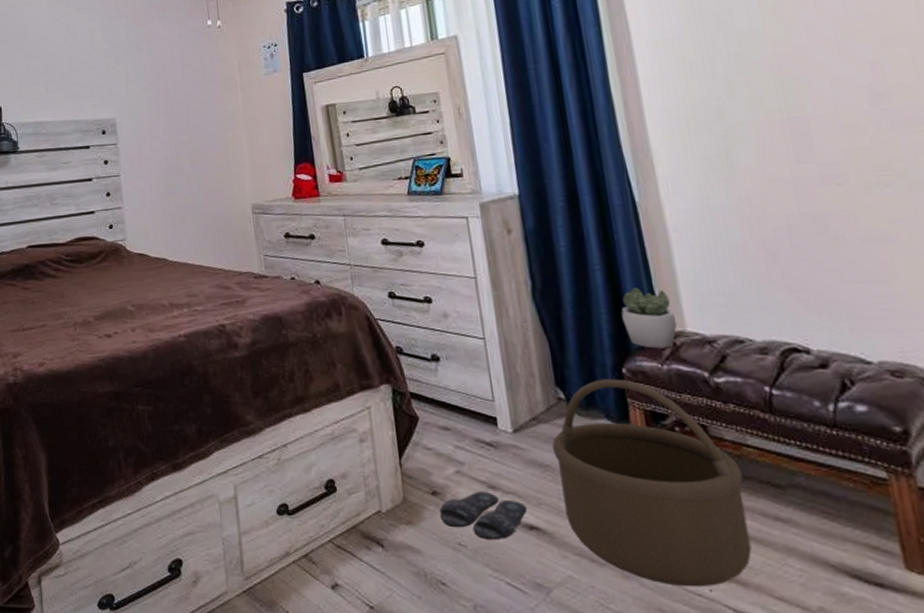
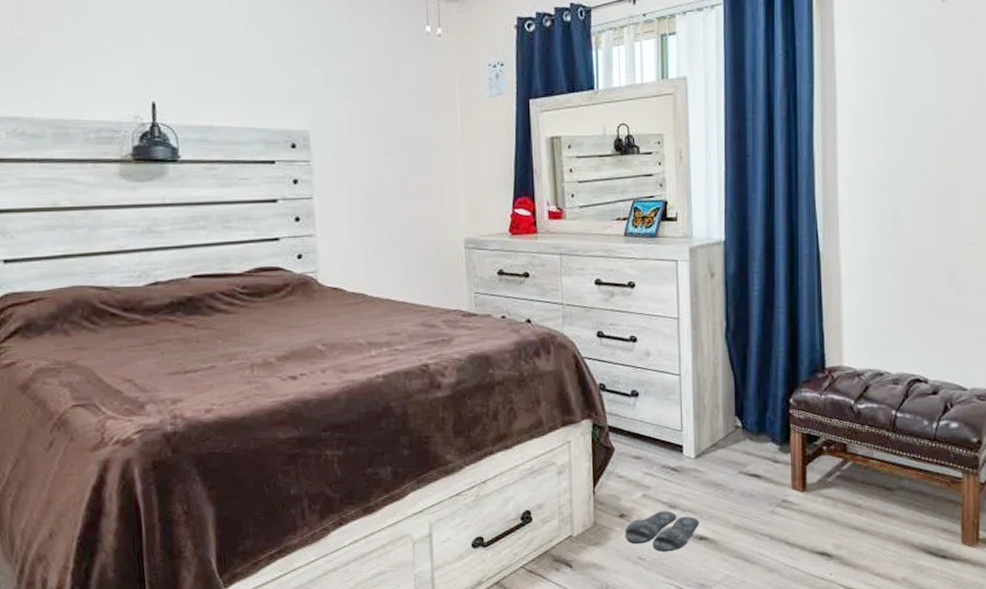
basket: present [551,378,752,588] -> none [726,408,866,574]
succulent plant: present [621,287,678,349] -> none [796,328,837,382]

